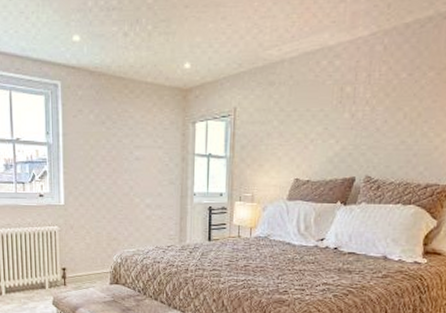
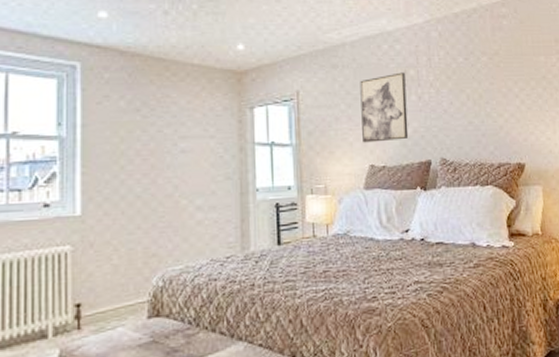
wall art: none [291,89,341,158] -> present [360,72,409,143]

